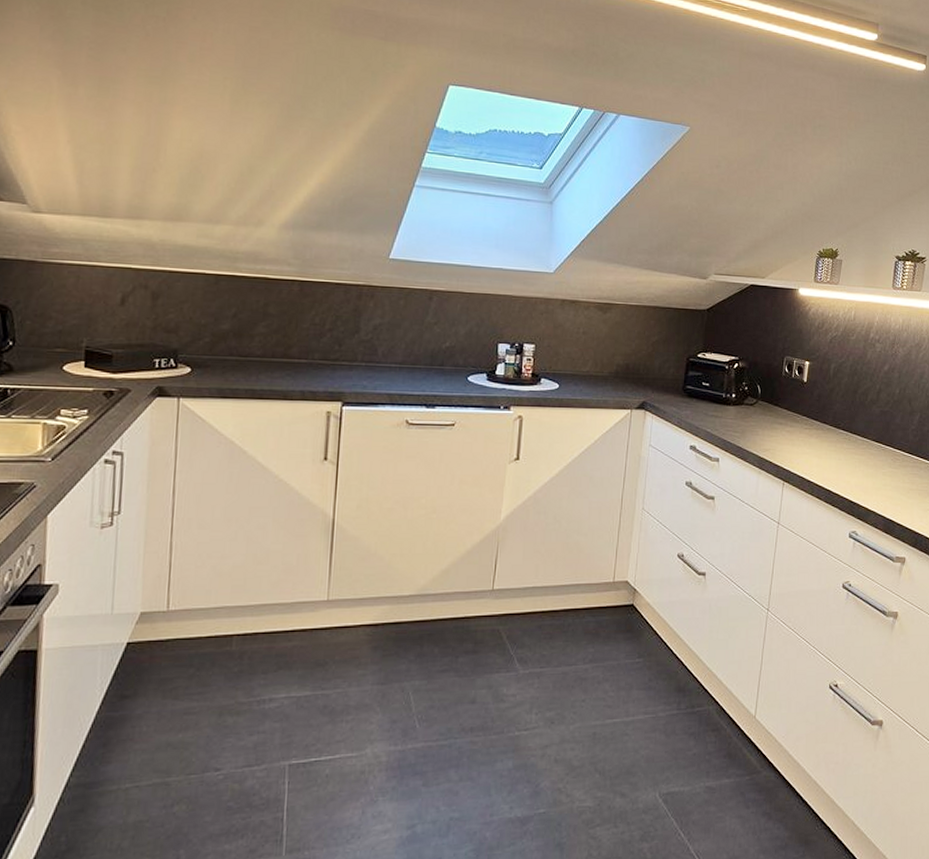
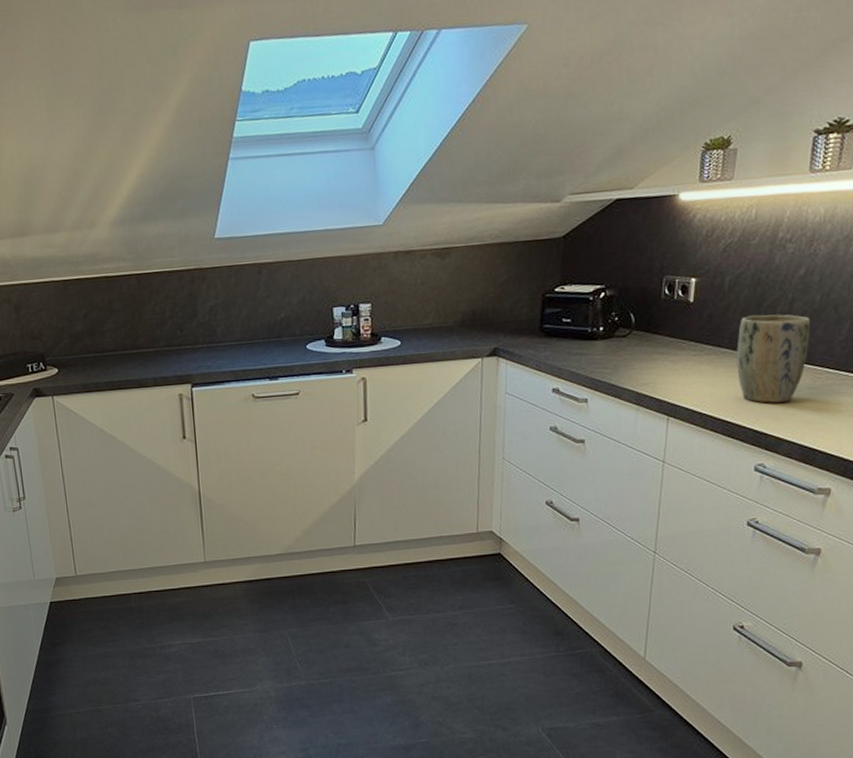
plant pot: none [838,399,891,478] -> present [736,314,810,403]

